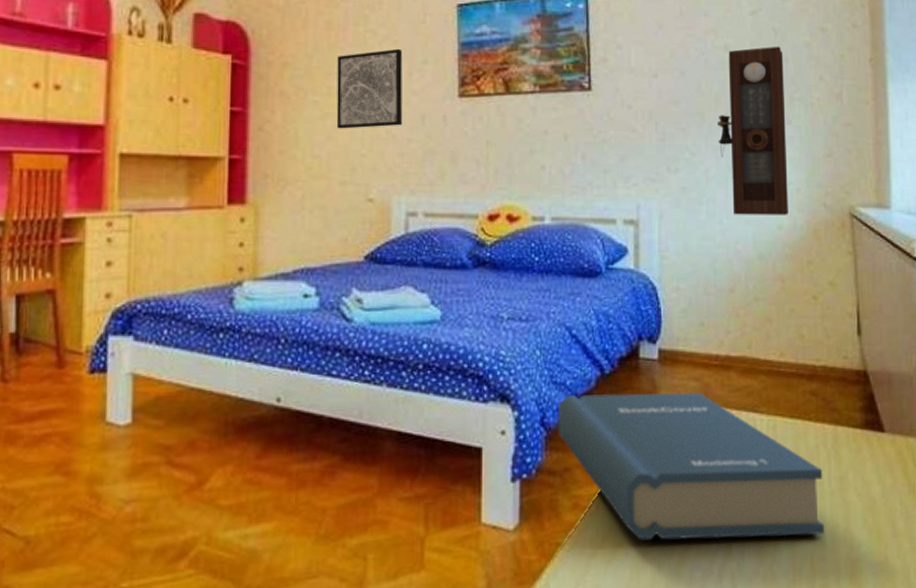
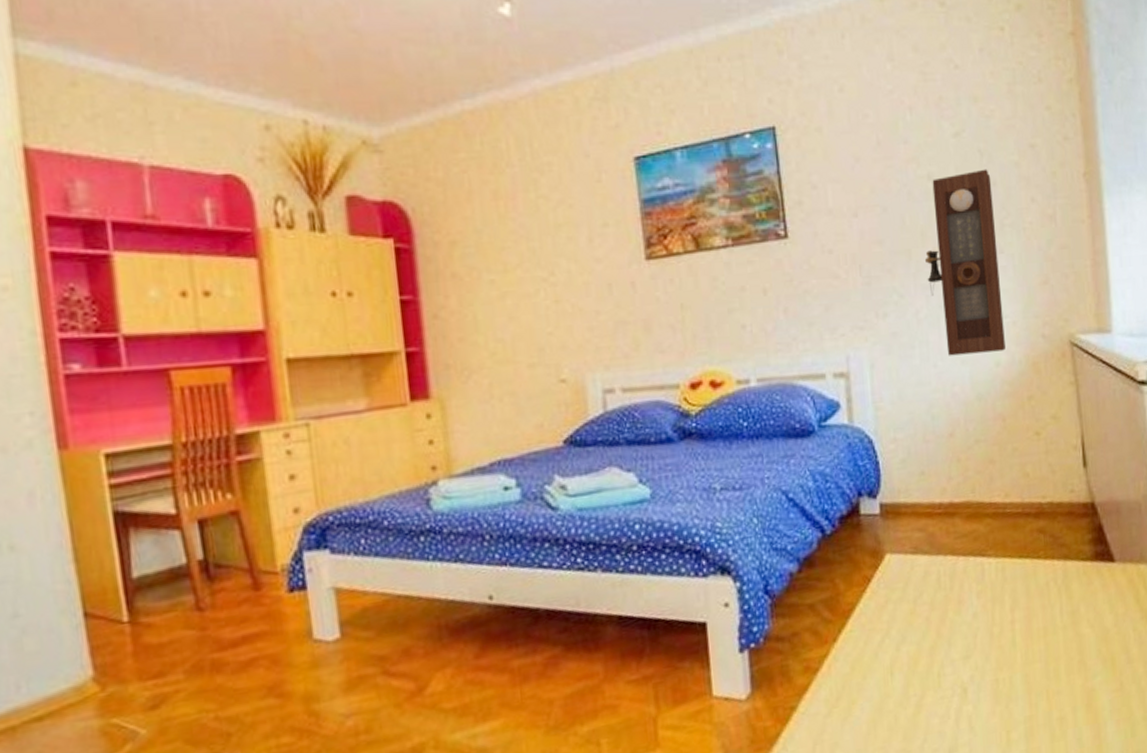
wall art: present [336,48,403,129] -> none [509,213,588,308]
hardback book: present [558,392,825,541] -> none [780,542,1060,695]

